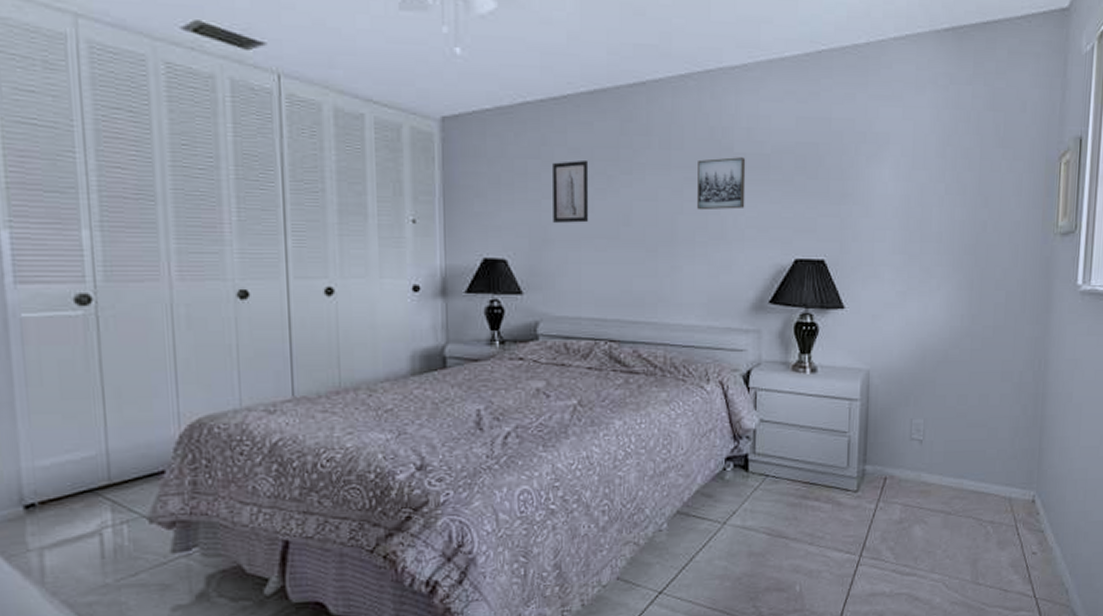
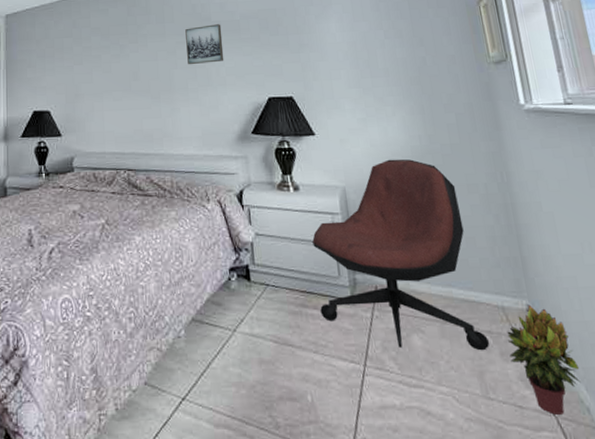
wall art: present [553,159,589,223] -> none [81,35,108,82]
office chair: none [822,340,989,540] -> present [312,159,489,351]
potted plant: none [1006,495,1069,596] -> present [507,304,581,415]

